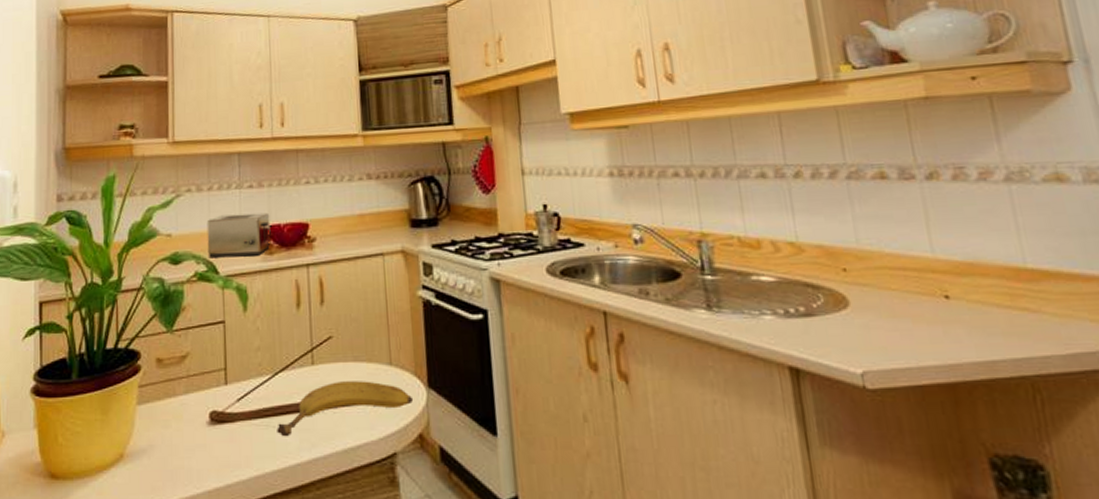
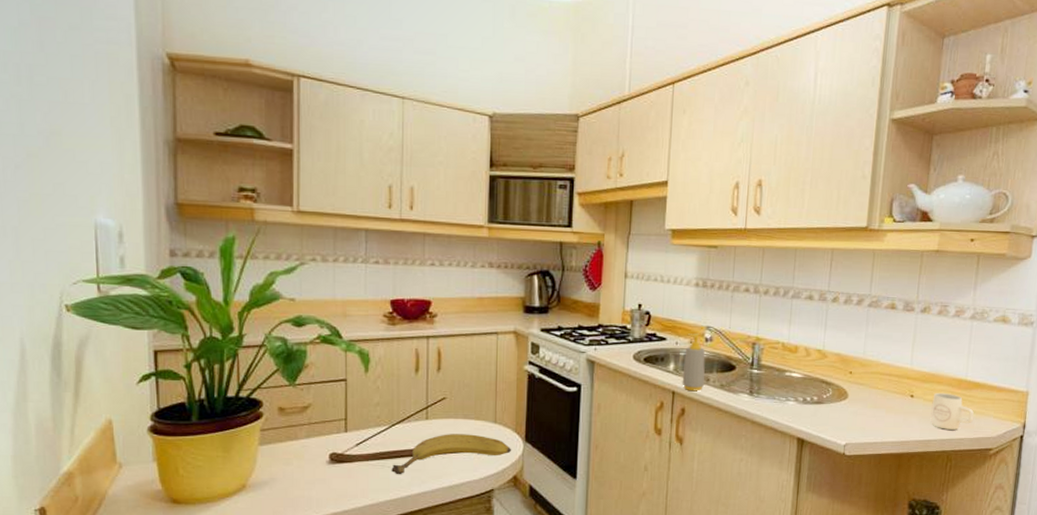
toaster: present [207,212,271,258] -> none [331,286,394,325]
soap bottle: none [609,233,645,310] -> present [682,332,706,392]
mug: none [980,288,1058,344] -> present [931,392,974,430]

